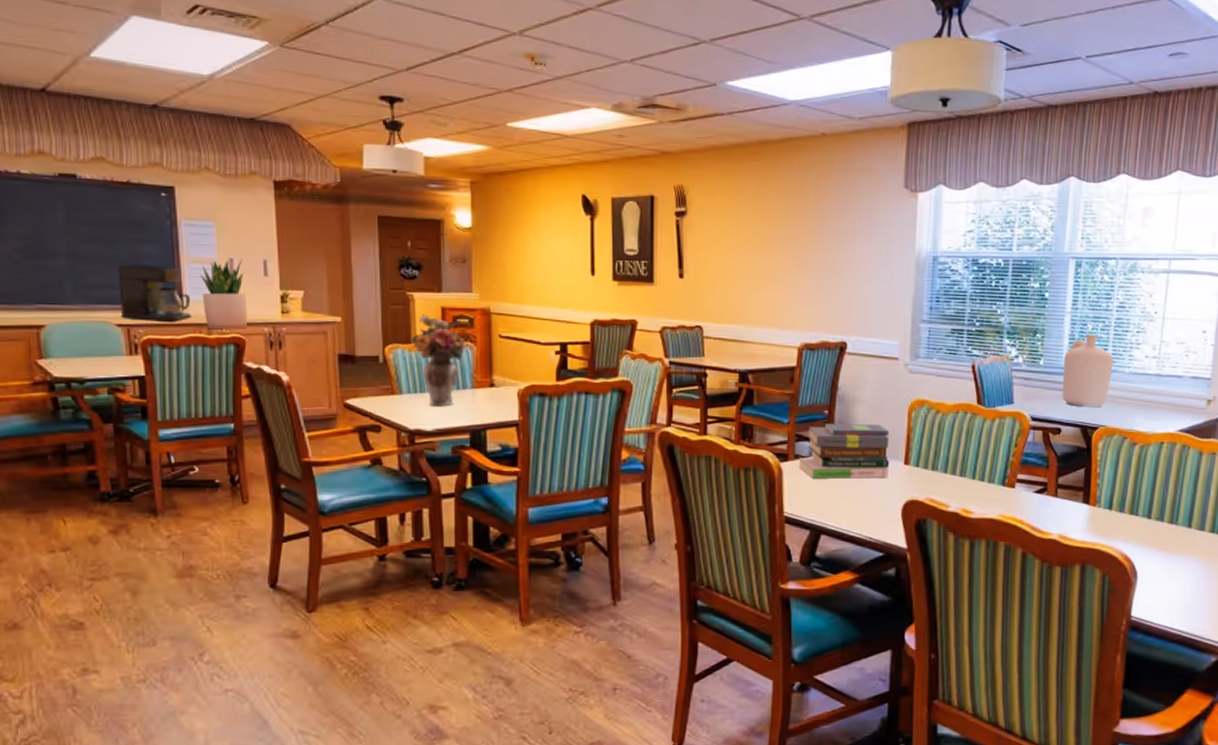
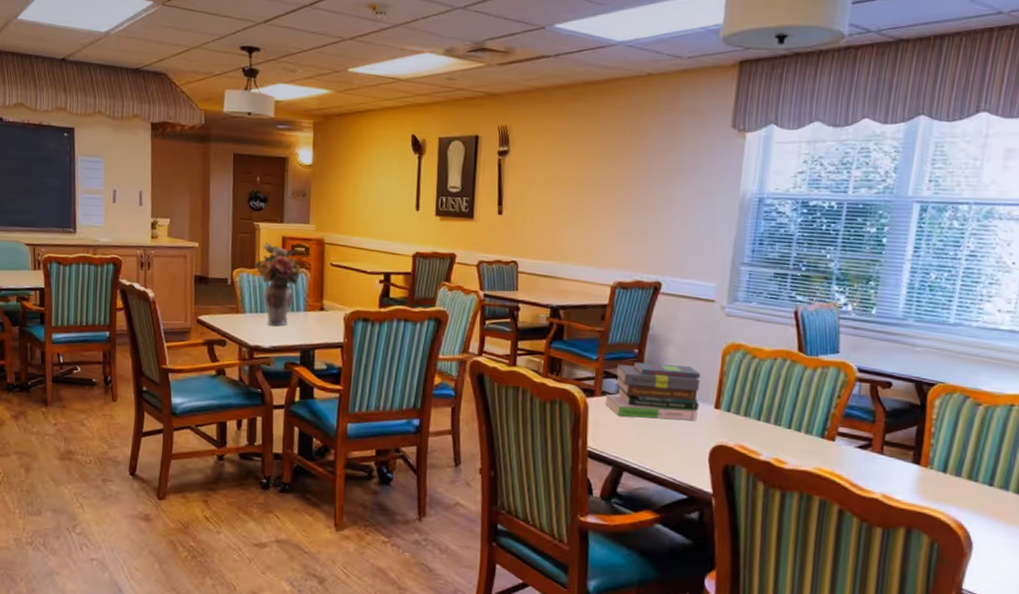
coffee maker: present [119,264,191,322] -> none [28,193,82,243]
planter: present [199,258,248,330] -> none [90,189,125,252]
water jug: present [1062,334,1113,408] -> none [895,283,959,363]

